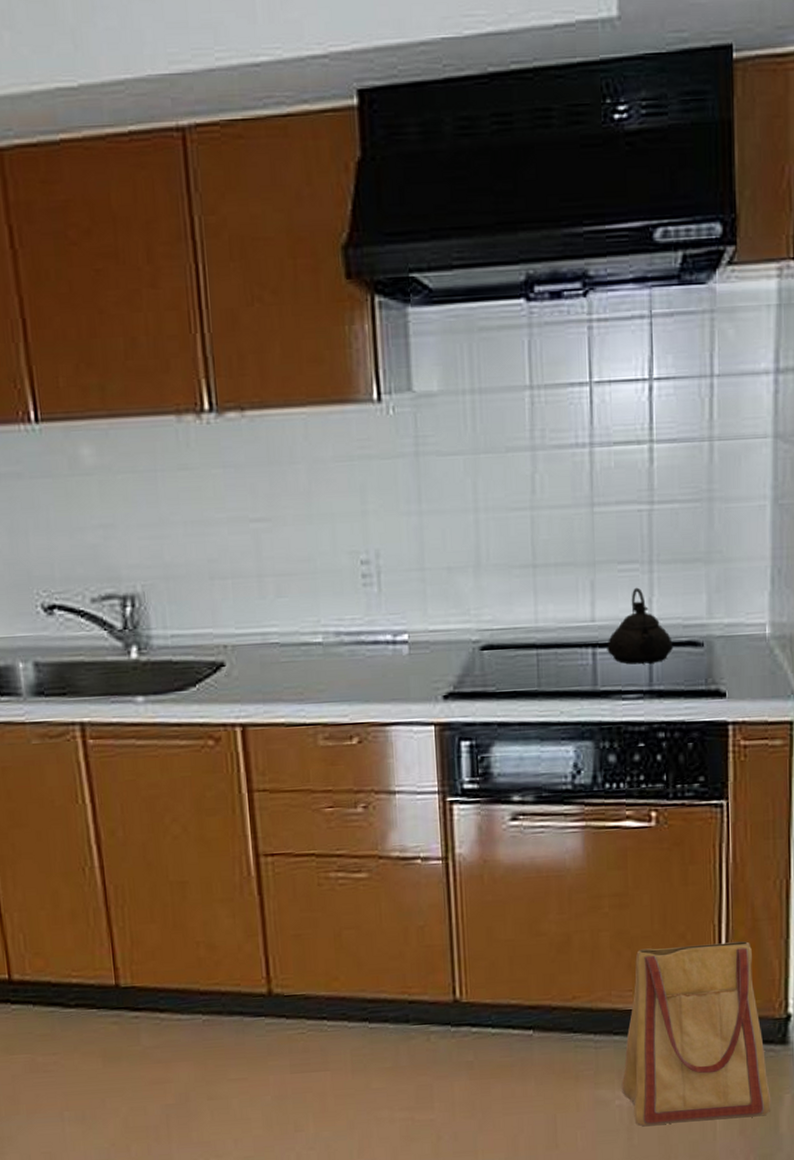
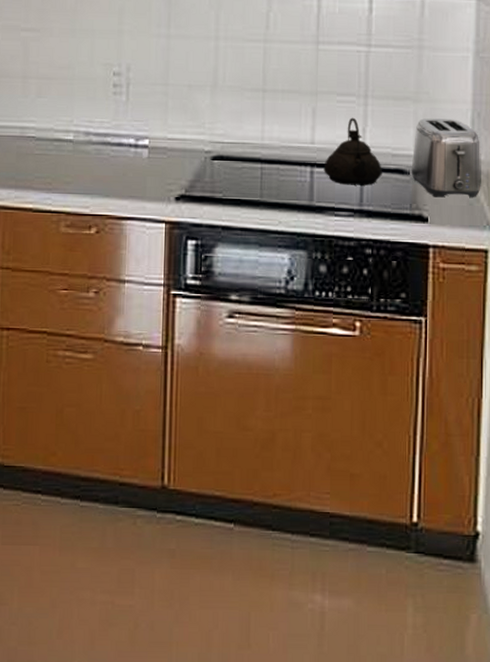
shopping bag: present [621,941,772,1127] -> none [315,453,458,635]
toaster: none [705,579,784,669] -> present [411,118,481,198]

